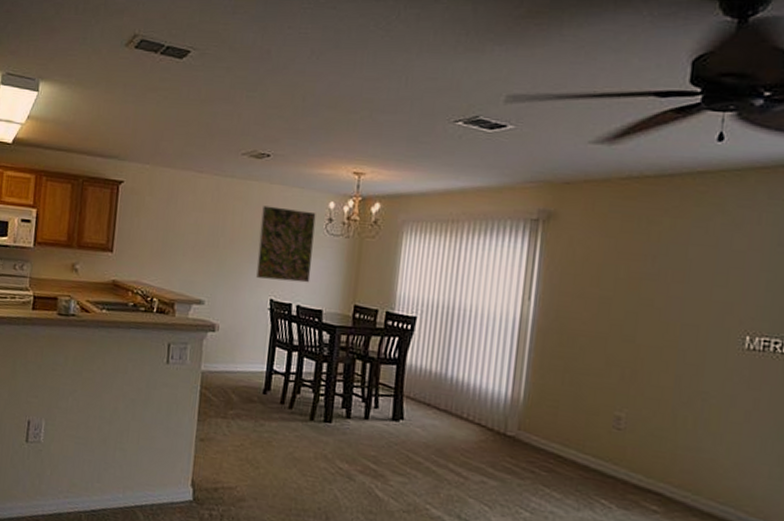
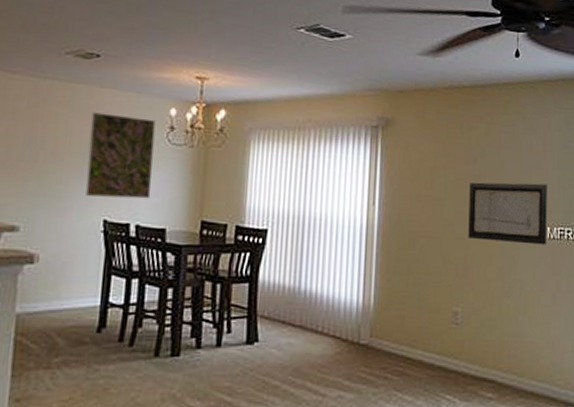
wall art: none [639,281,750,356] -> present [468,182,547,245]

